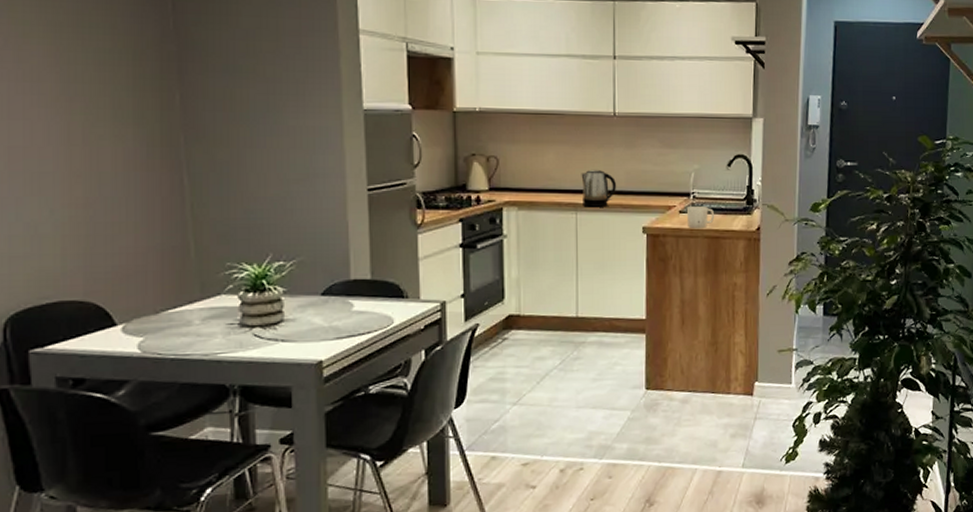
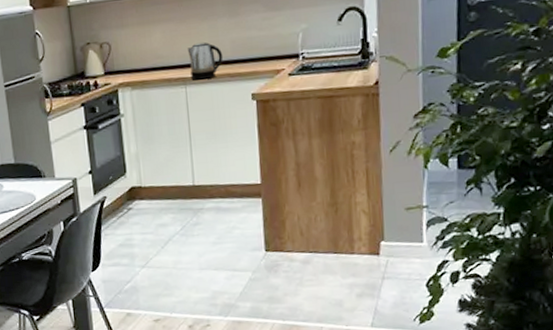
mug: present [686,205,715,229] -> none [296,65,327,91]

